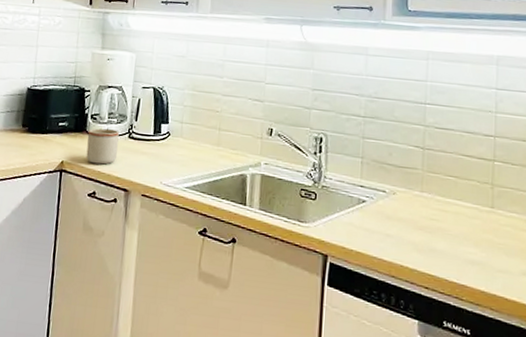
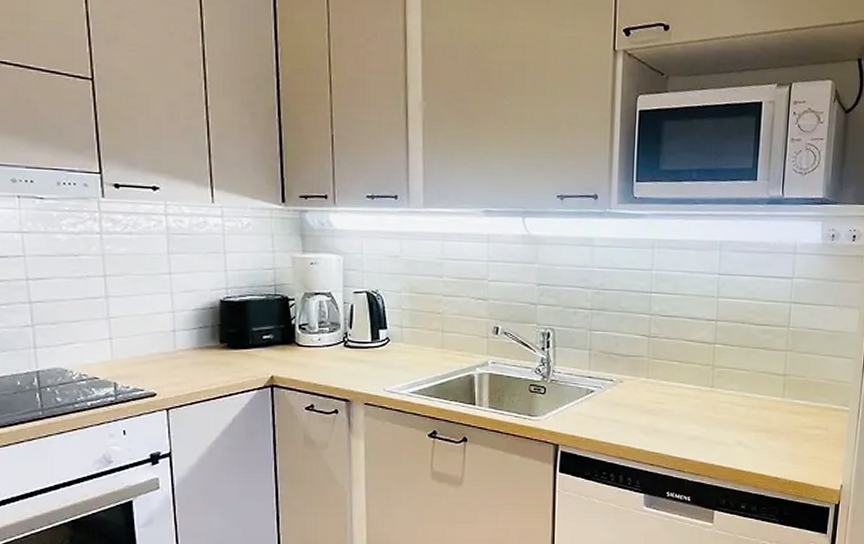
mug: present [86,128,119,165] -> none [297,339,334,376]

